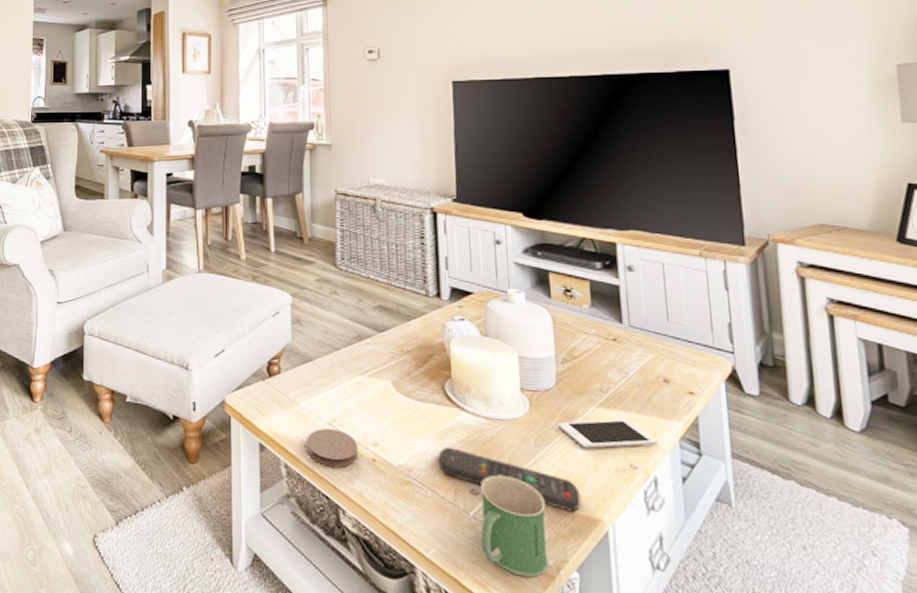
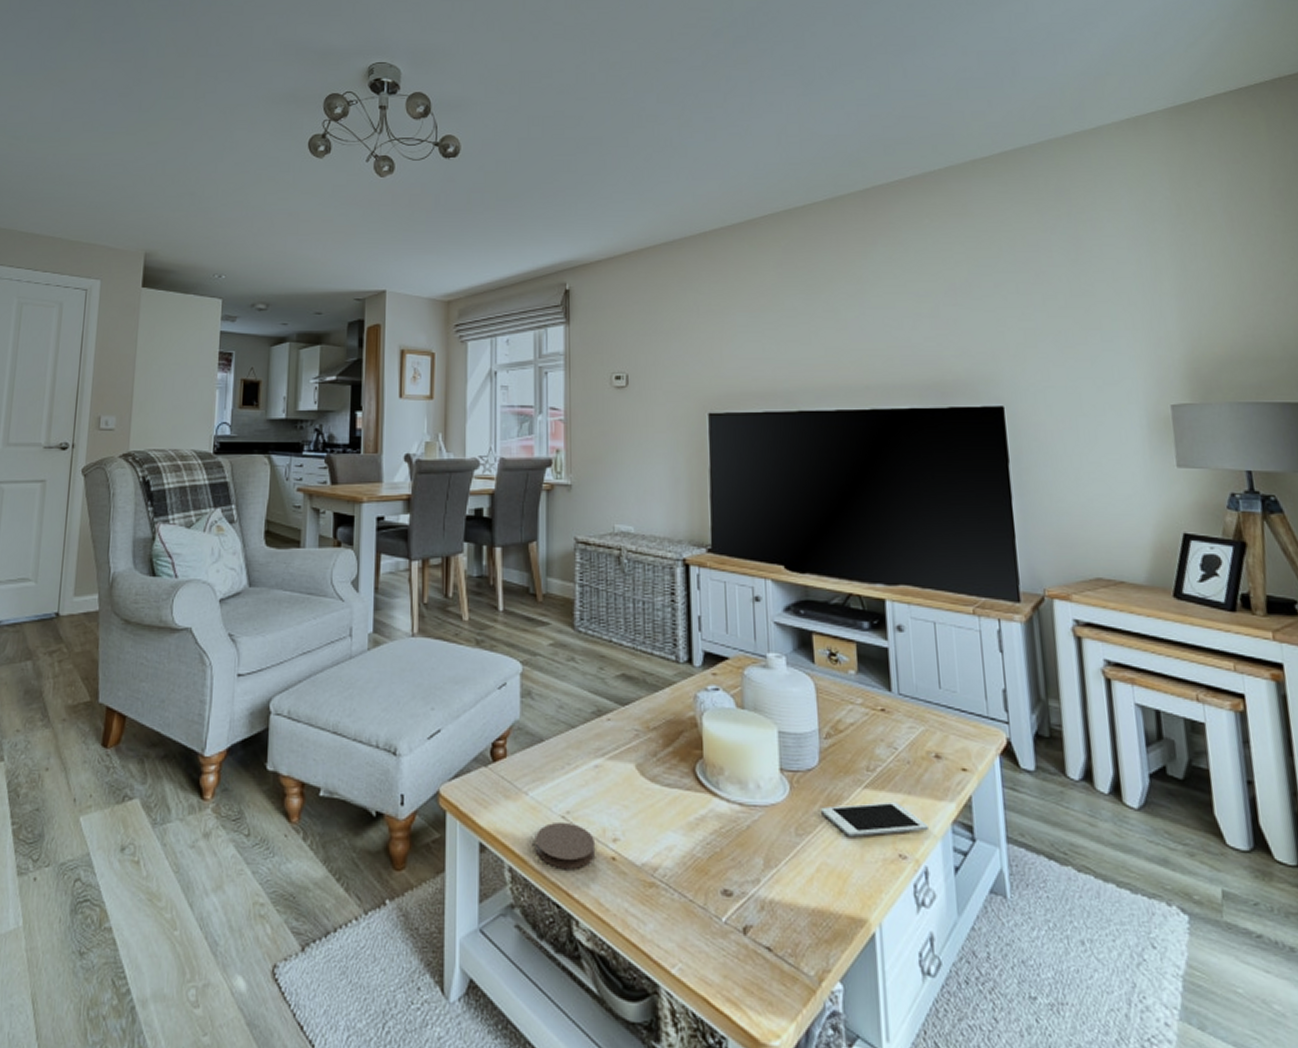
remote control: present [438,446,581,512] -> none [686,839,846,912]
mug: present [480,475,549,578] -> none [733,872,810,992]

